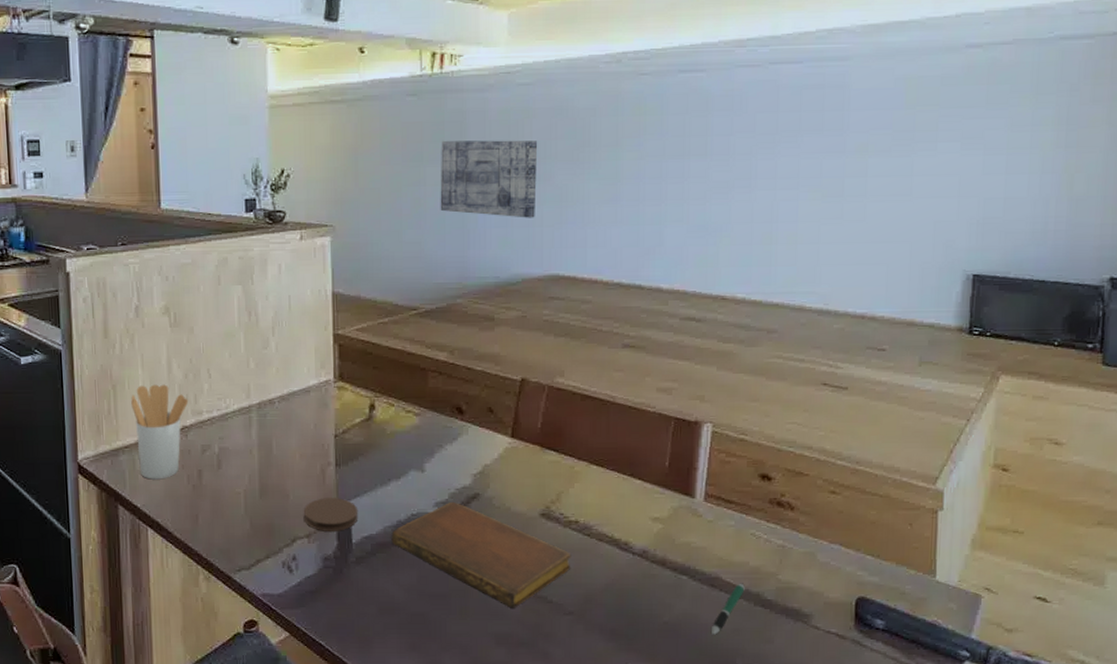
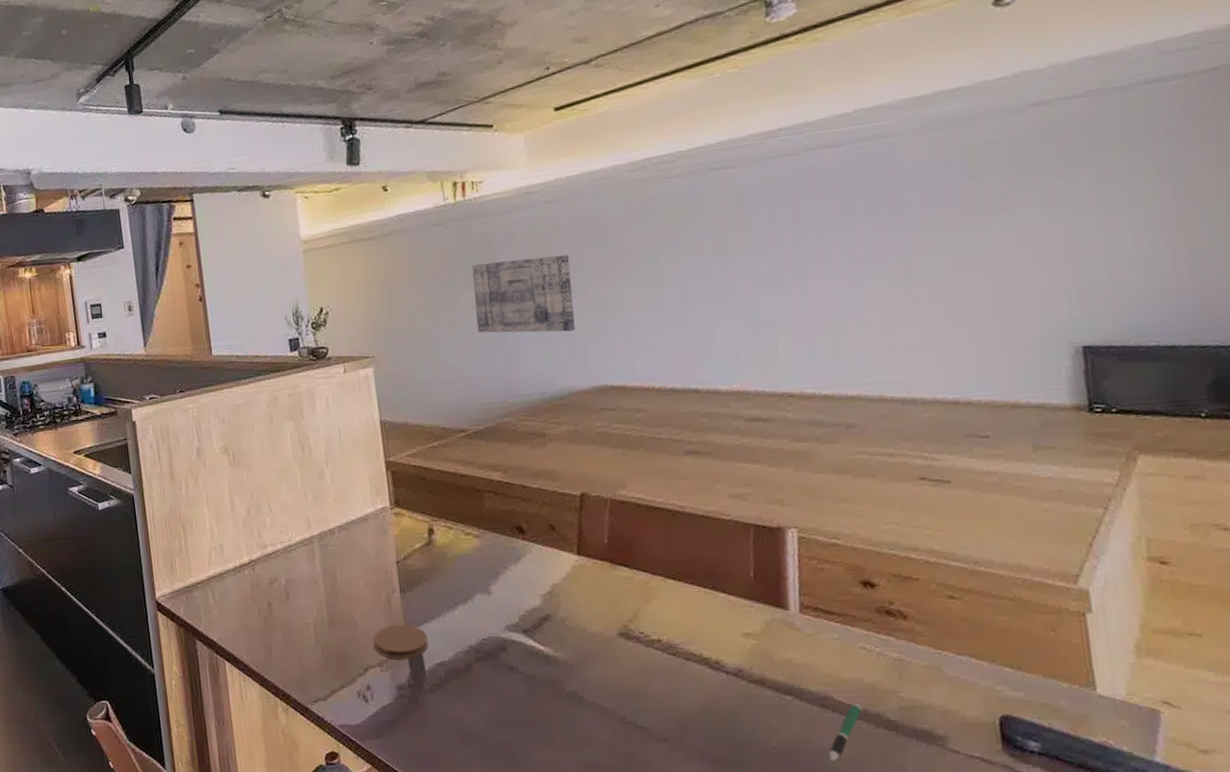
utensil holder: present [131,384,189,480] -> none [199,520,253,614]
notebook: present [391,501,571,608] -> none [464,624,659,735]

